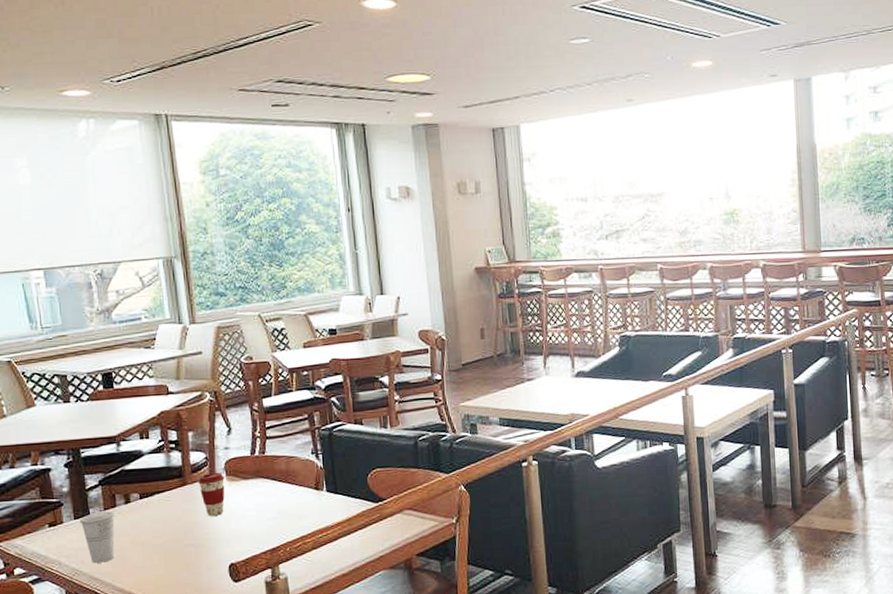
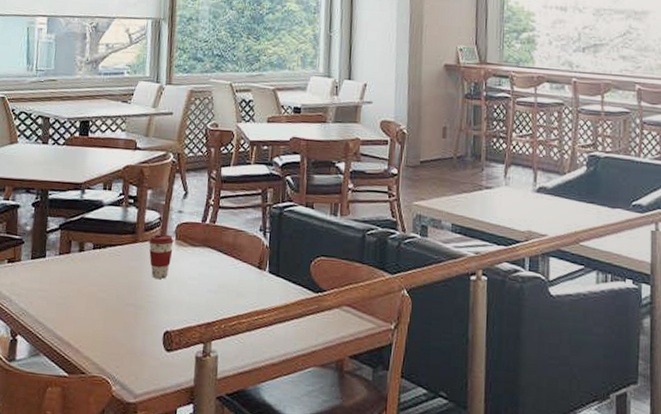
cup: present [79,511,116,563] -> none [35,255,69,308]

